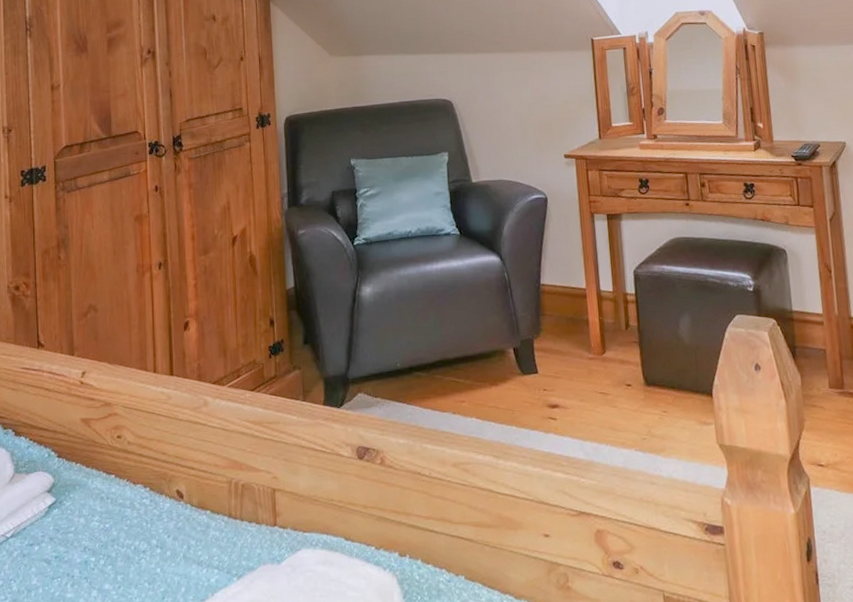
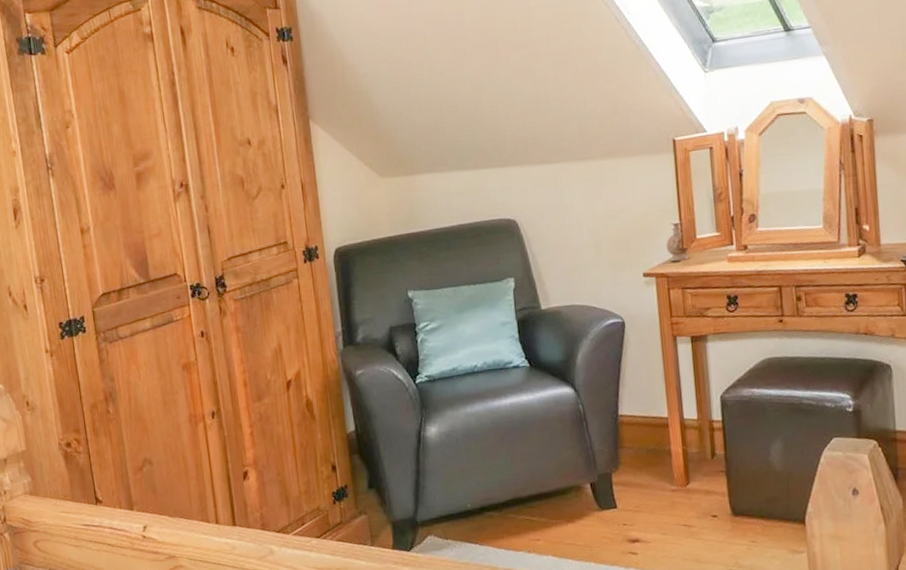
perfume bottle: none [585,110,606,146] -> present [666,221,690,262]

